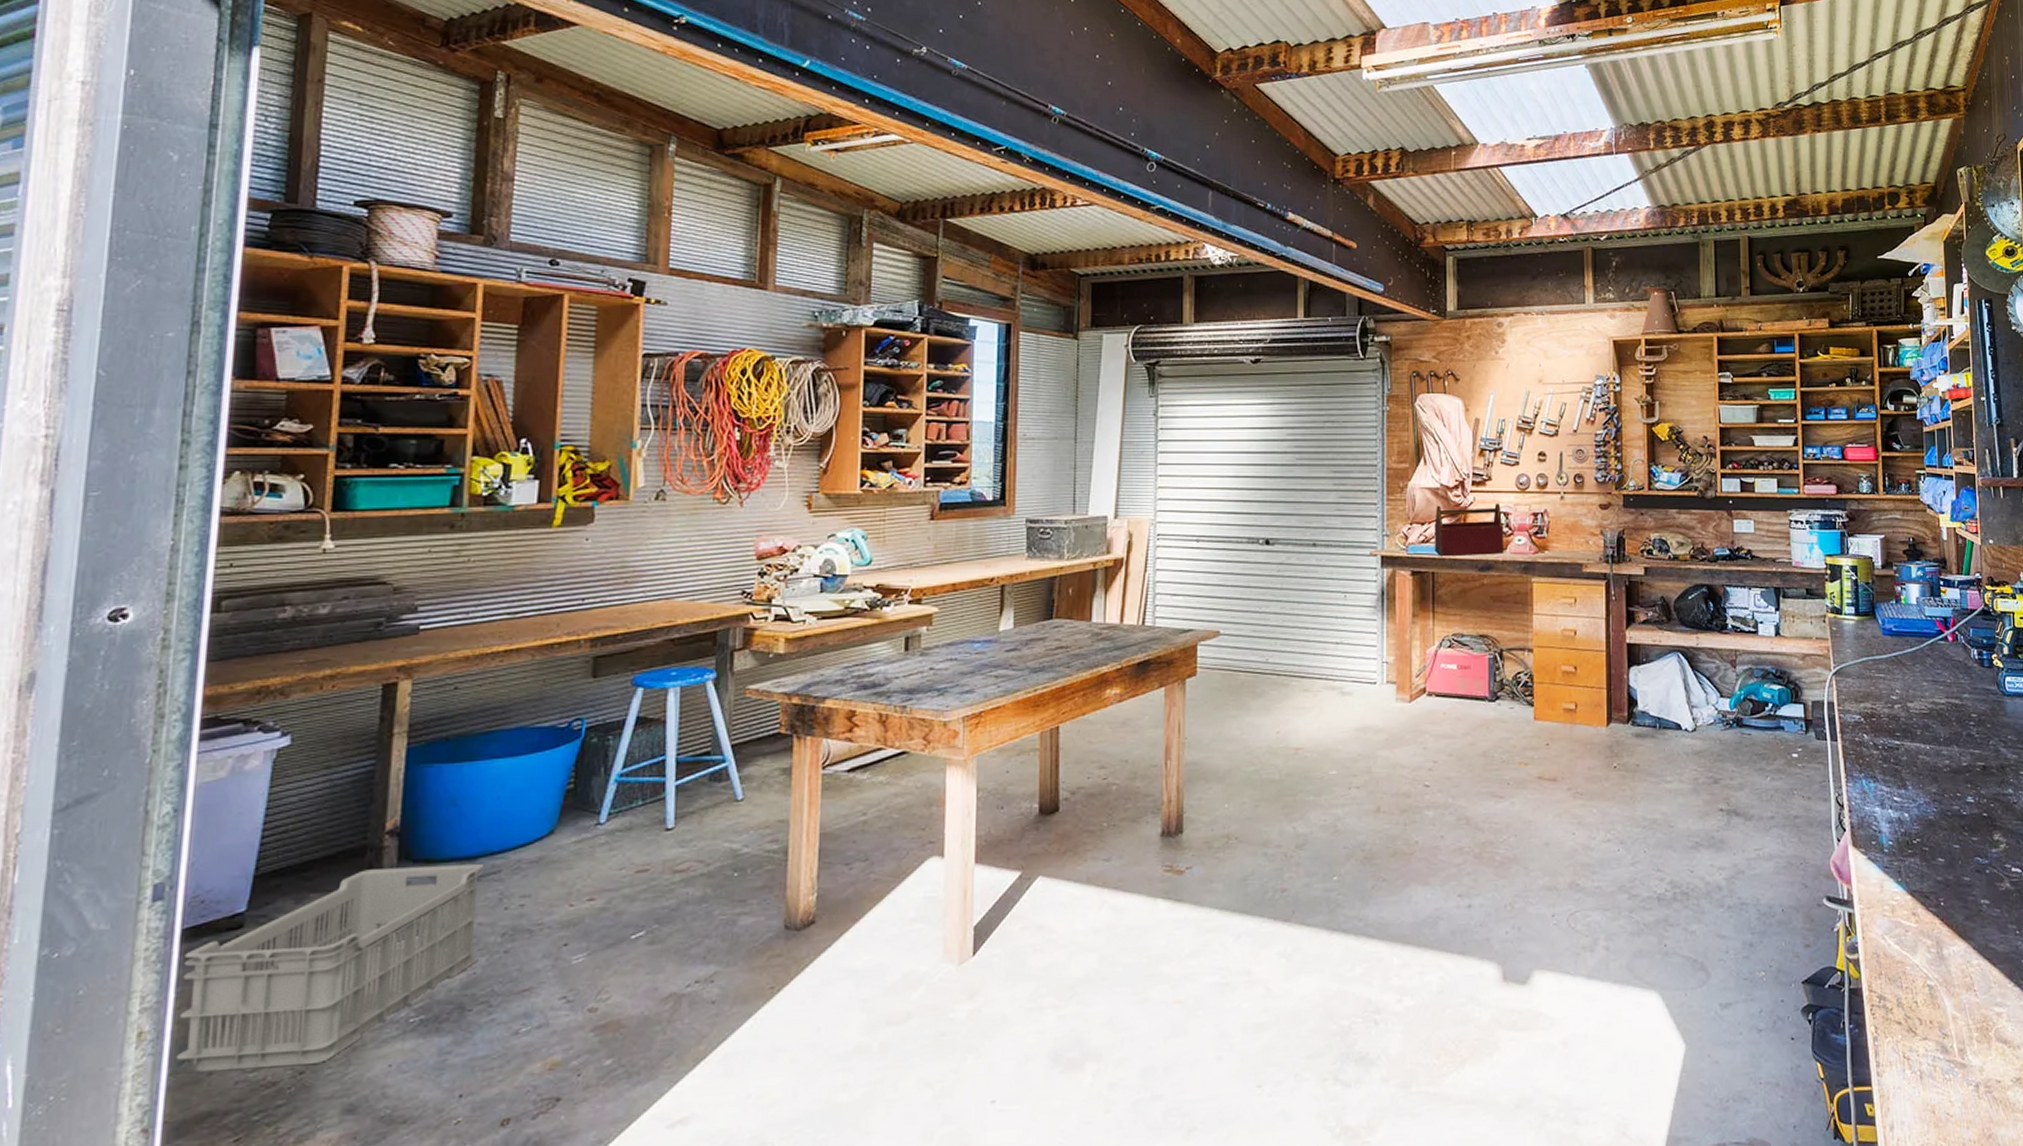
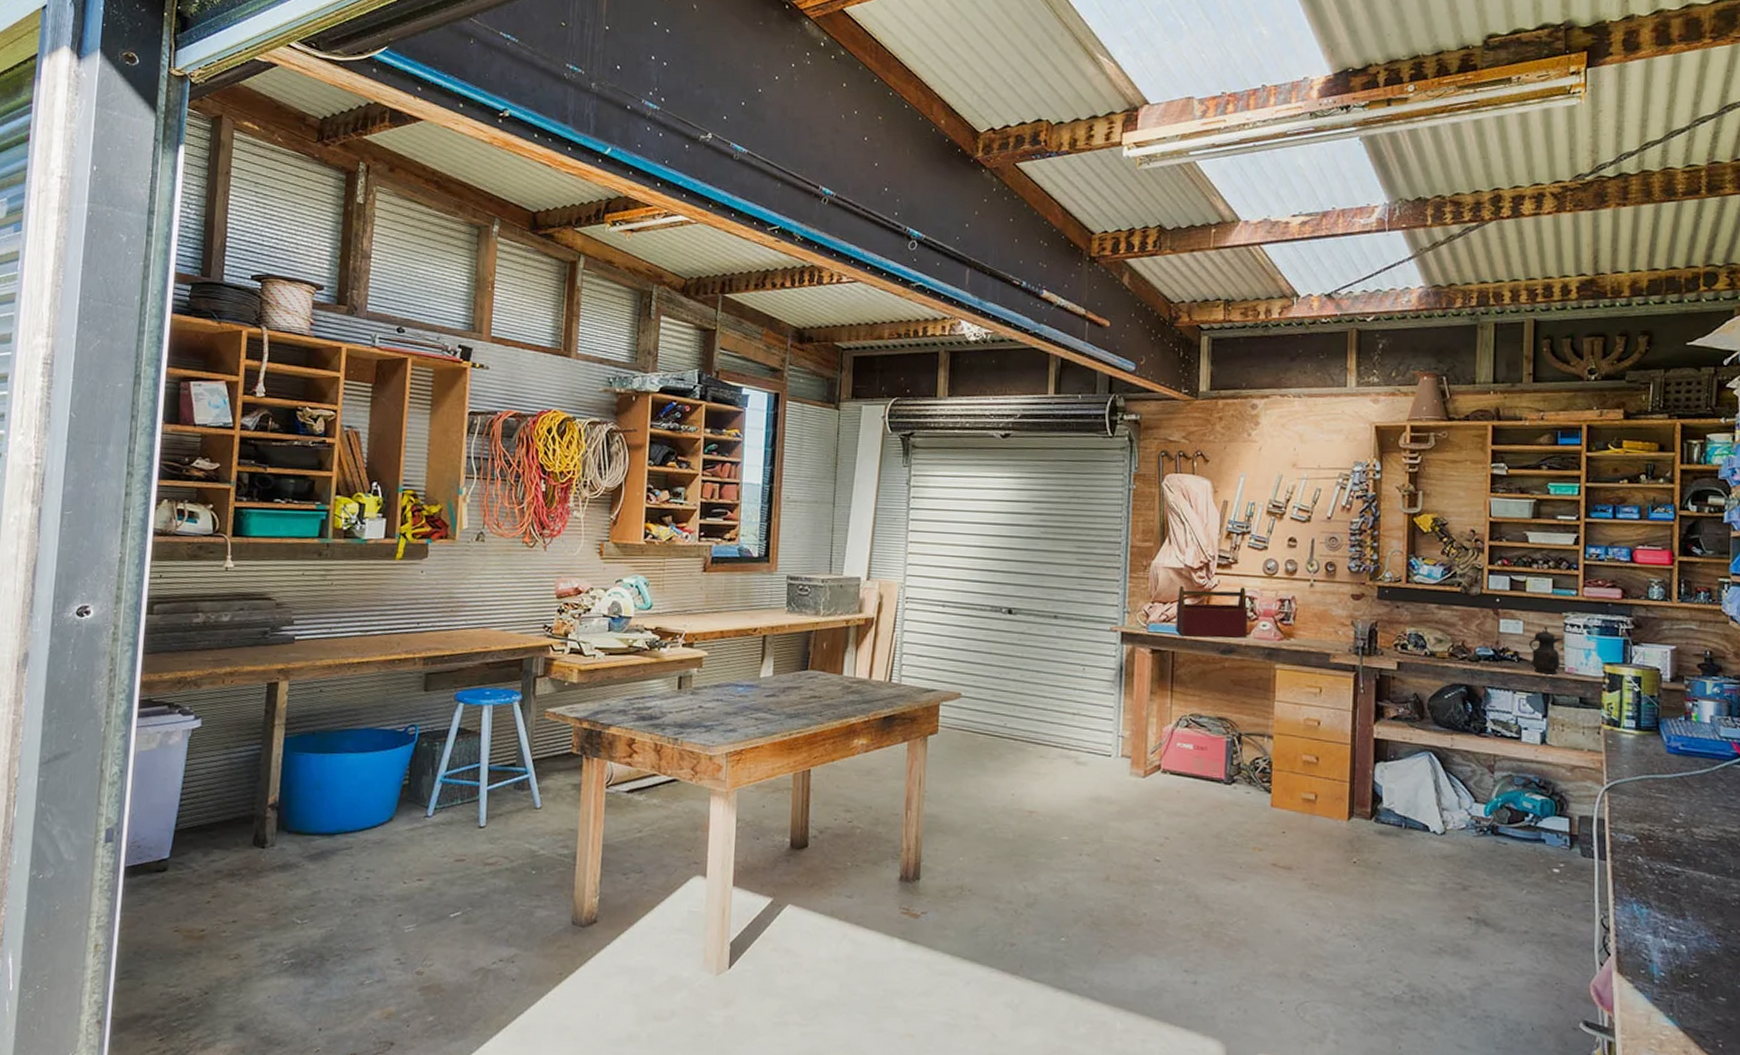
plastic crate: present [174,864,485,1075] -> none [119,834,340,988]
coffeepot: none [1759,523,1790,569] -> present [1528,625,1564,675]

